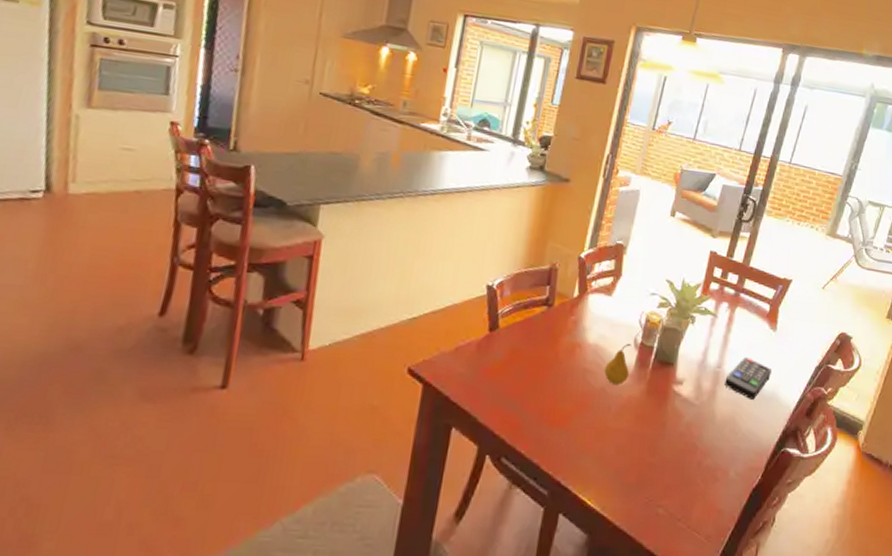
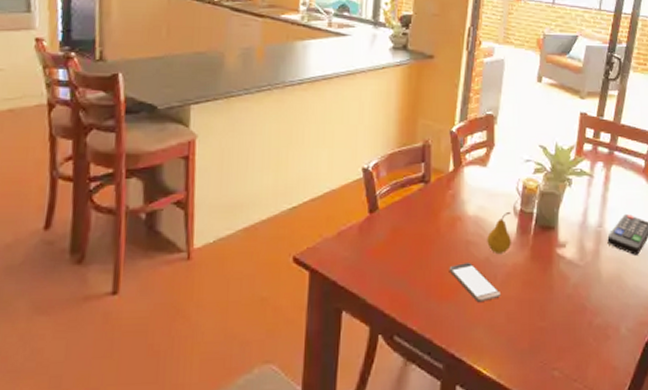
smartphone: none [563,390,613,433] -> present [449,263,500,303]

